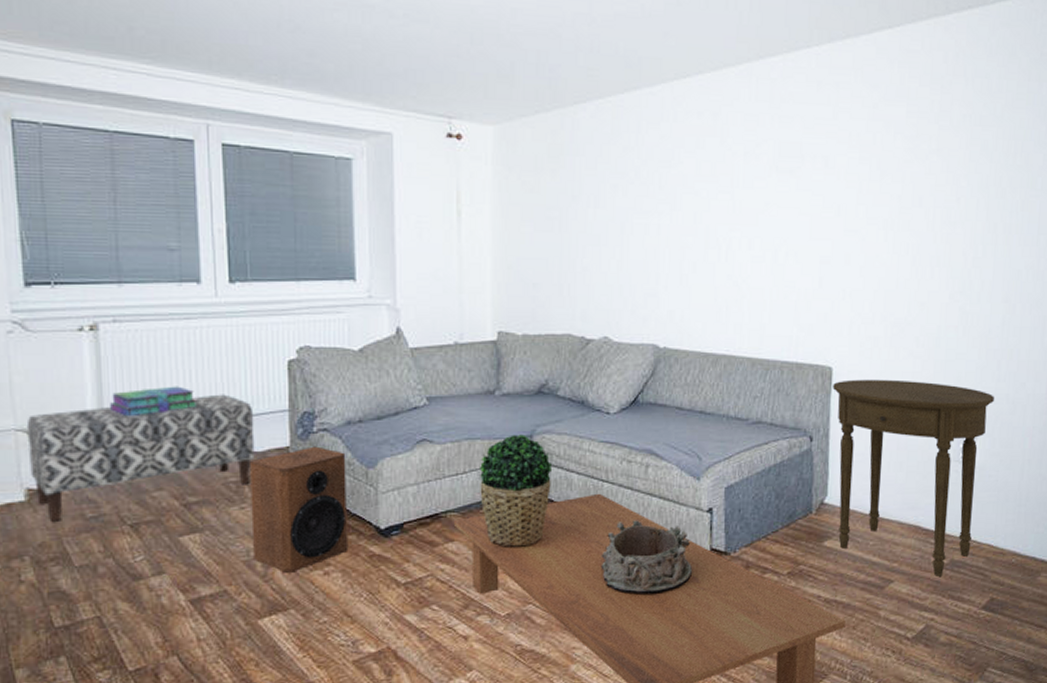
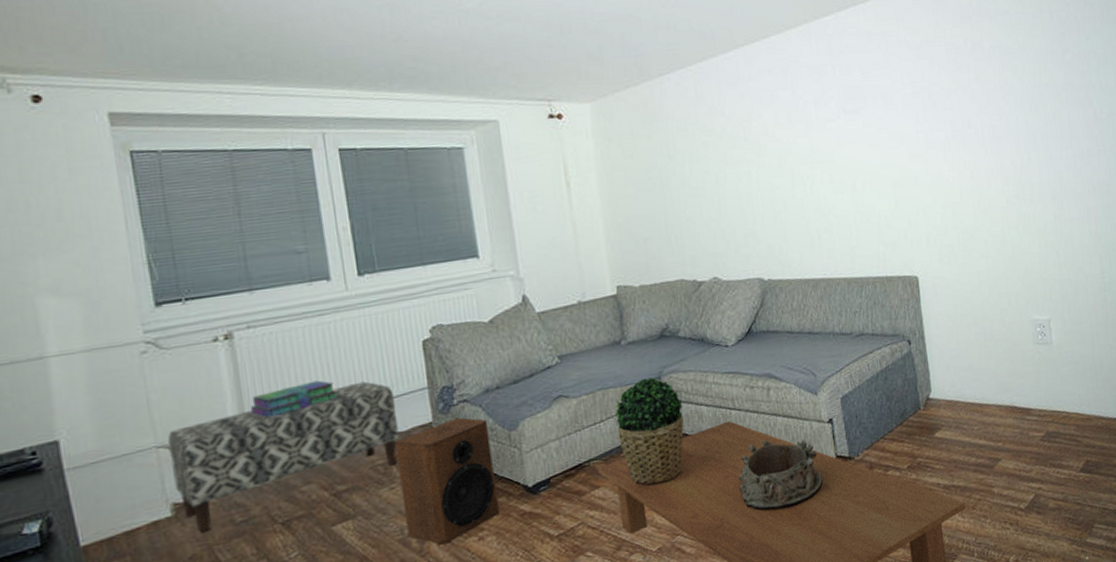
side table: present [832,379,994,576] -> none [920,277,1062,449]

